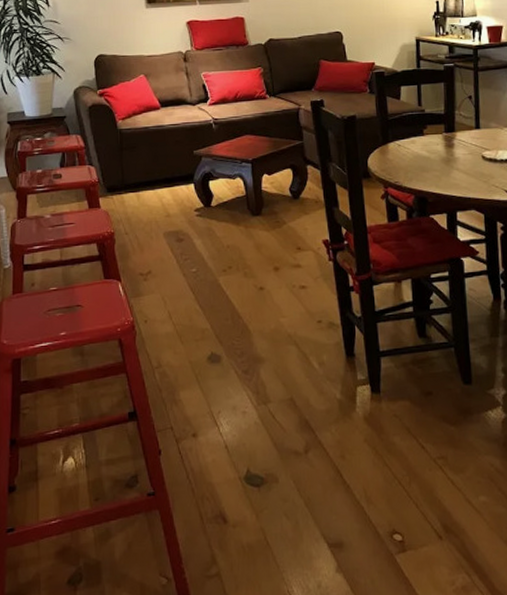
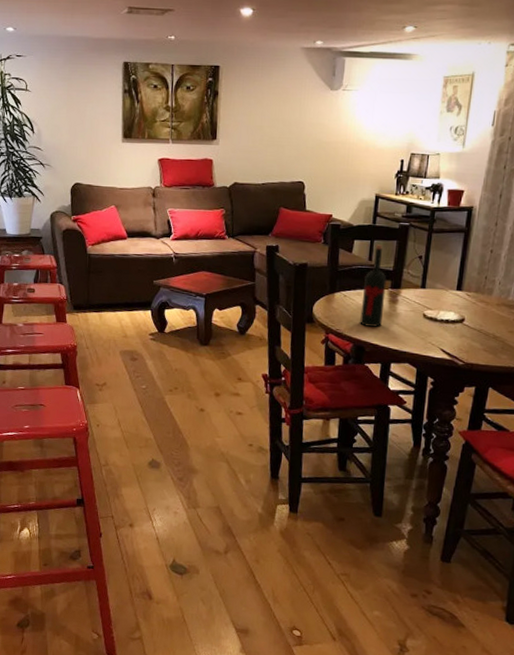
wine bottle: none [417,88,441,175] -> present [360,244,387,327]

